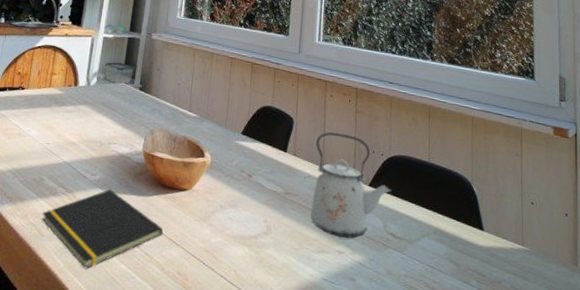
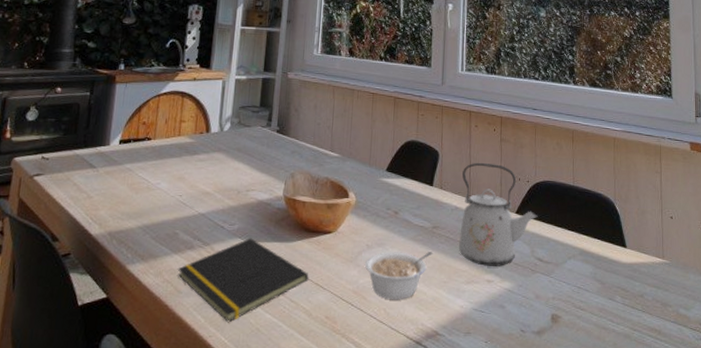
legume: none [217,213,285,263] -> present [364,252,433,299]

